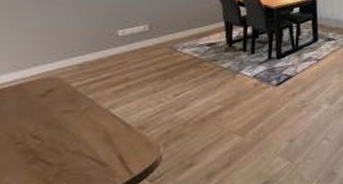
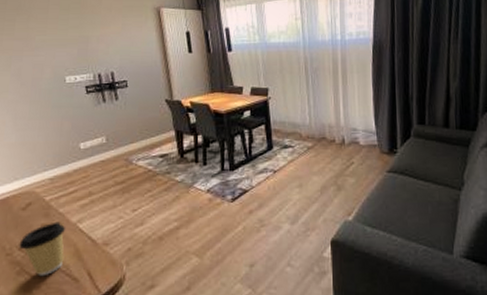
coffee cup: none [33,107,96,164] -> present [19,221,66,277]

